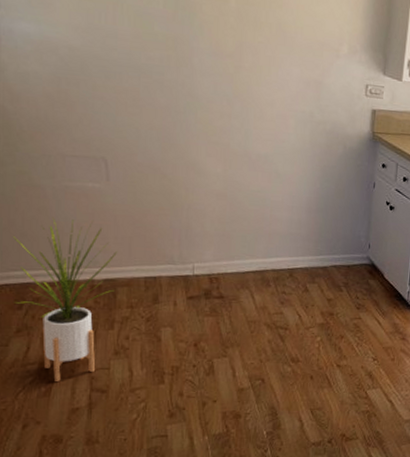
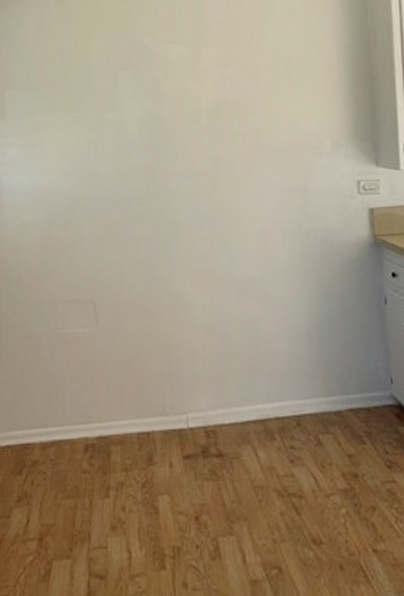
house plant: present [13,217,117,381] -> none [14,368,109,562]

